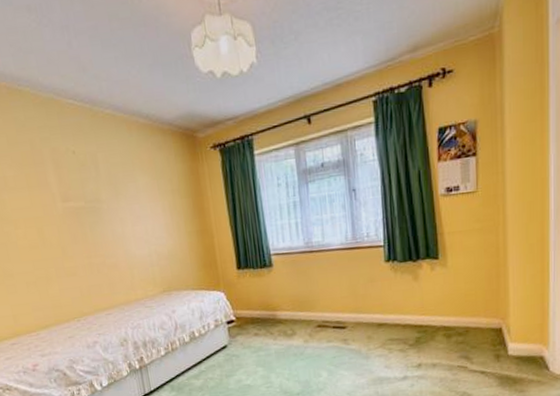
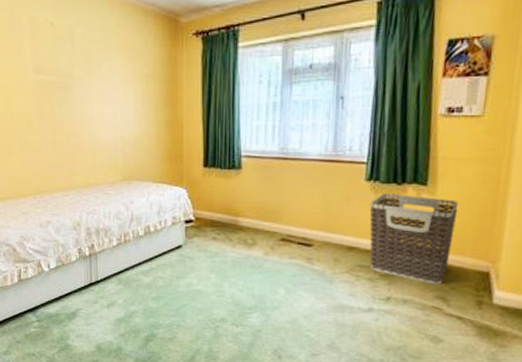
clothes hamper: none [391,268,468,347] -> present [369,194,459,285]

